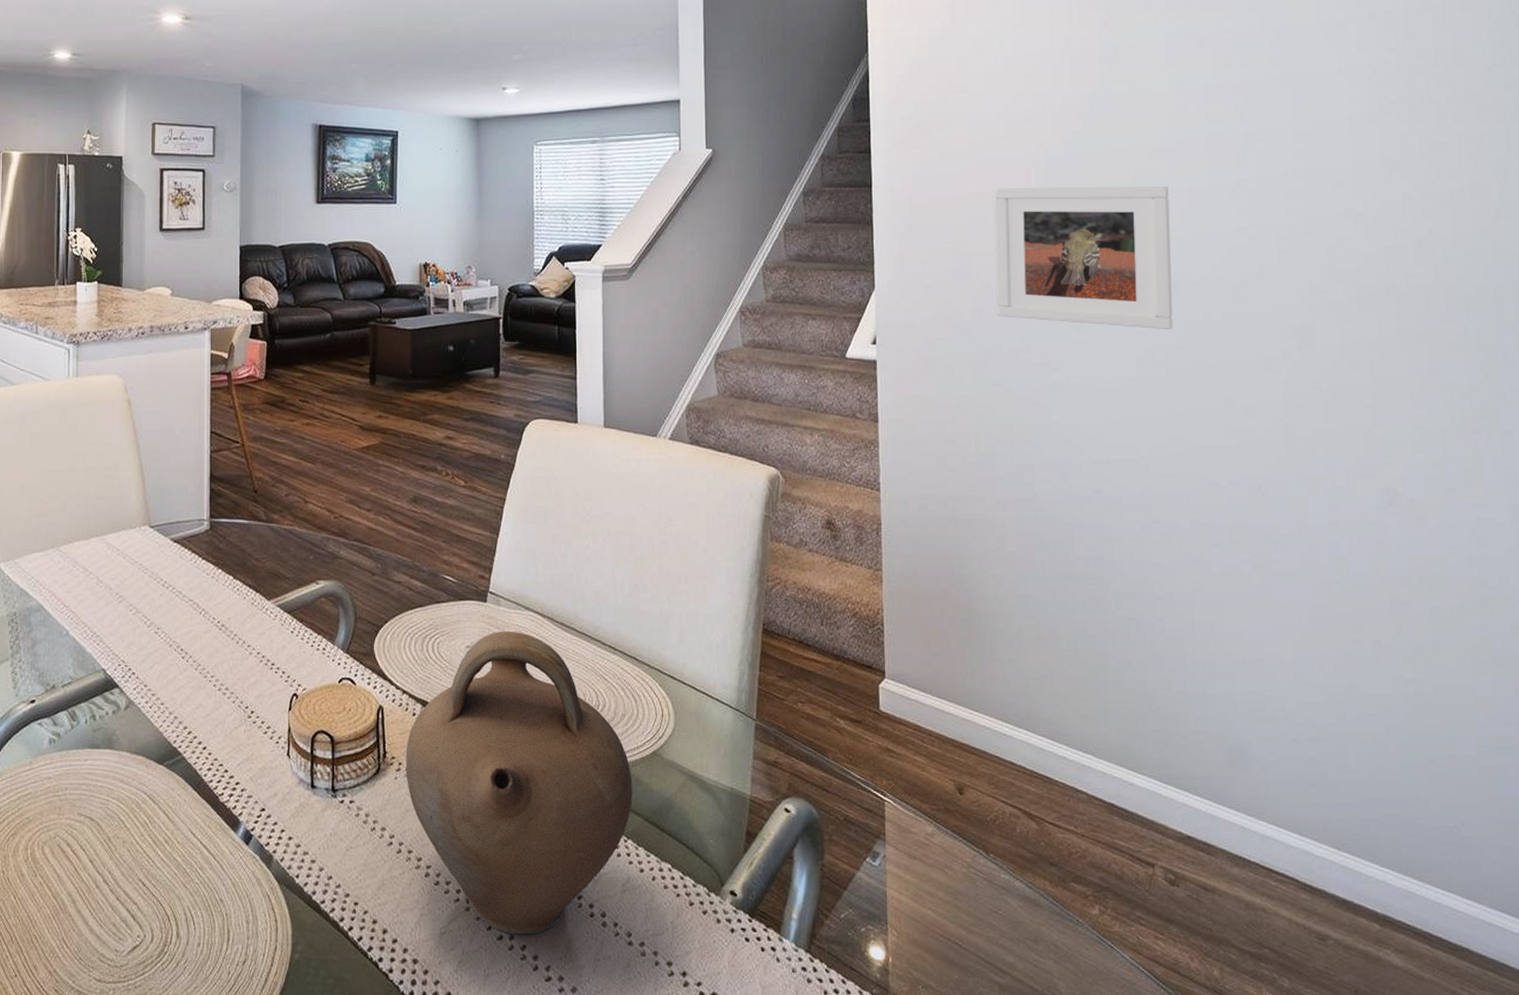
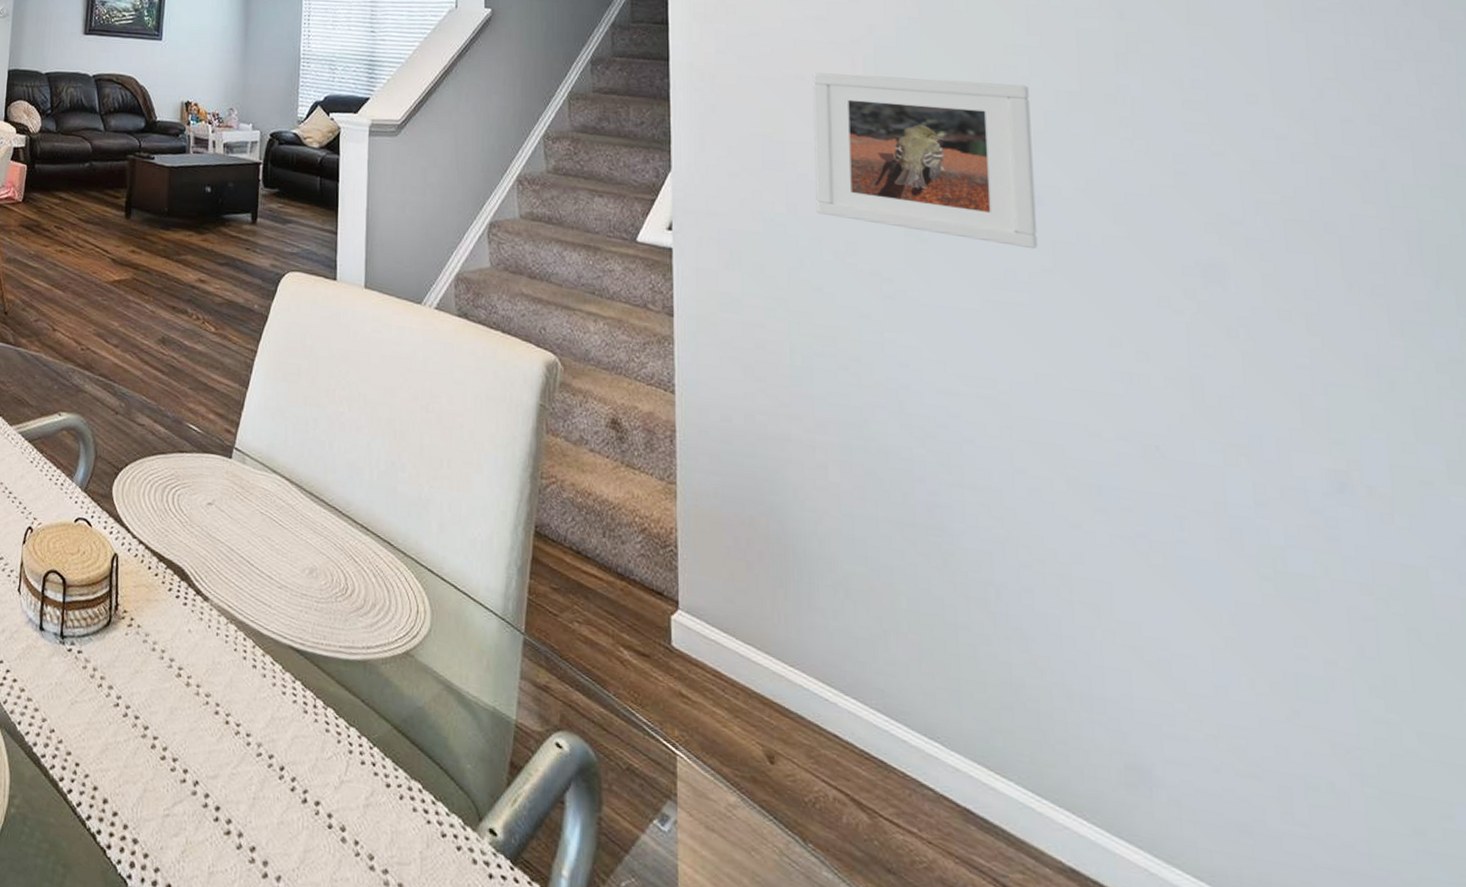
jug: present [406,631,633,935] -> none [137,492,381,836]

